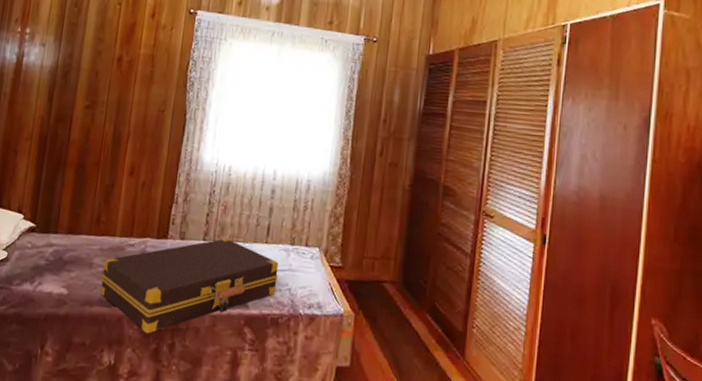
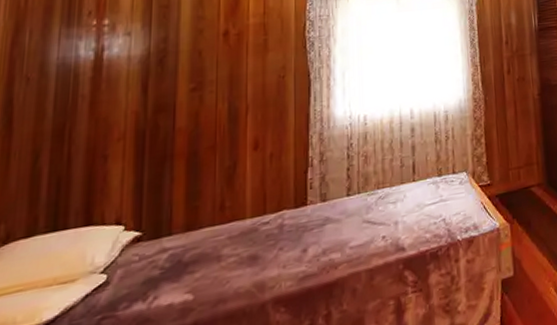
suitcase: present [100,238,279,334] -> none [234,187,431,313]

